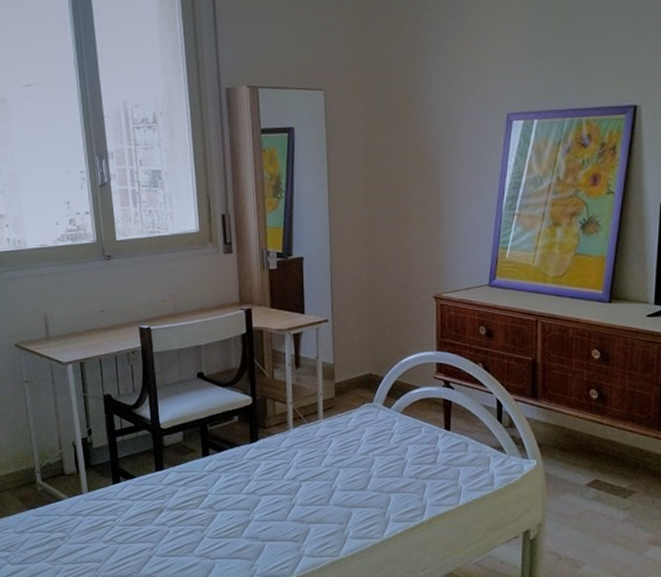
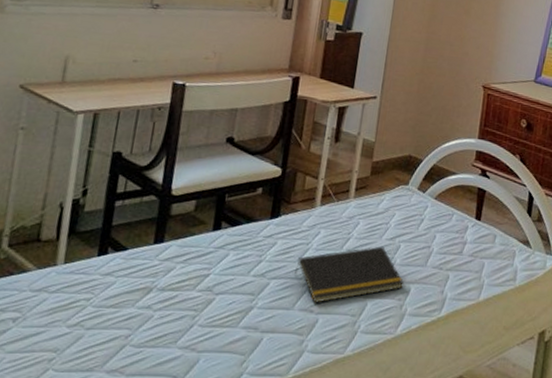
notepad: none [281,461,384,514] -> present [294,246,405,303]

